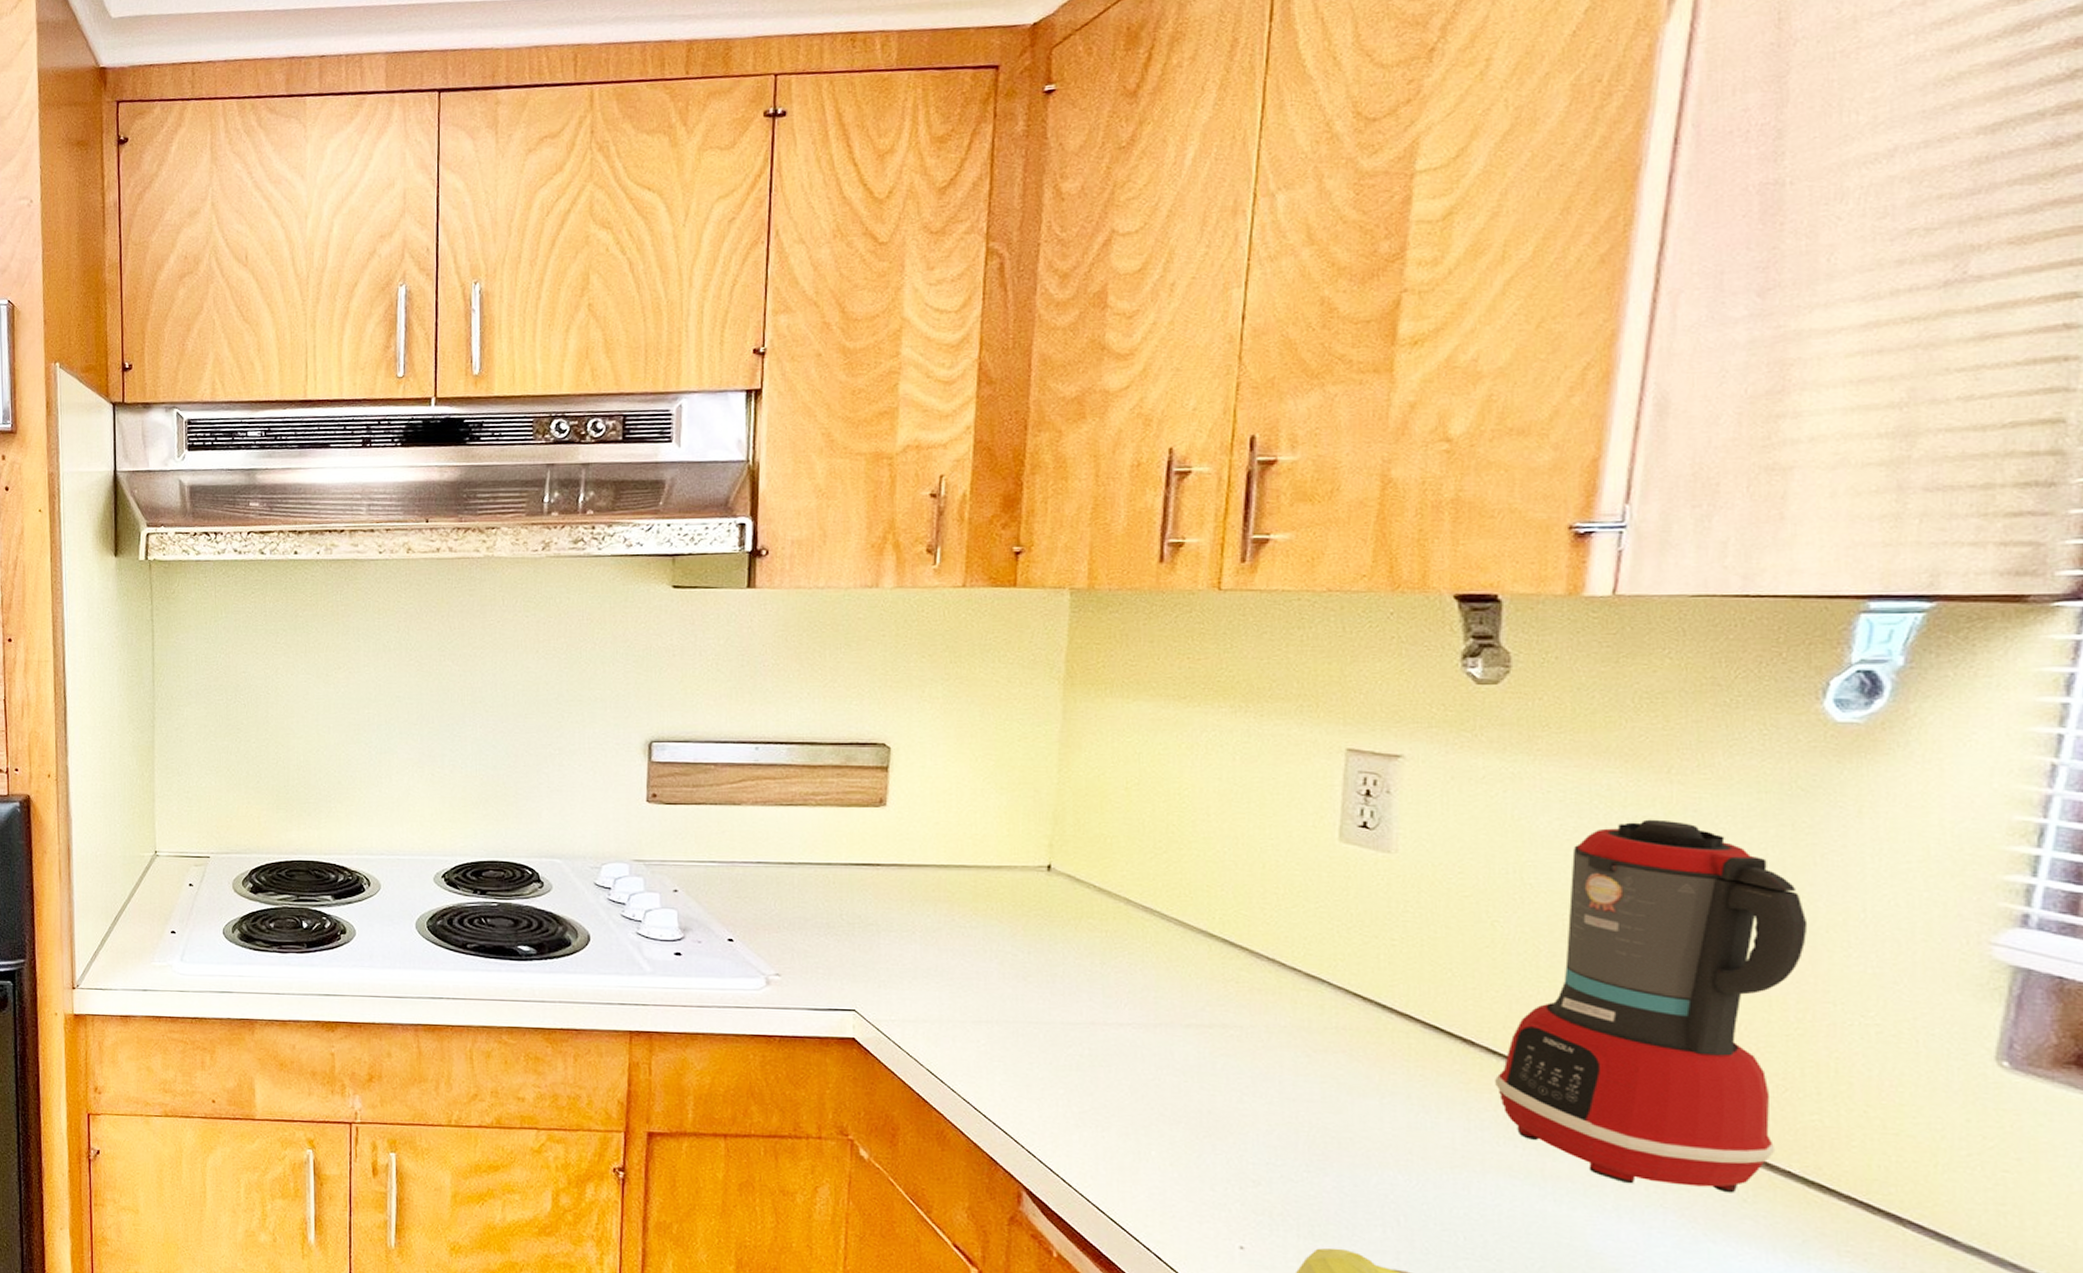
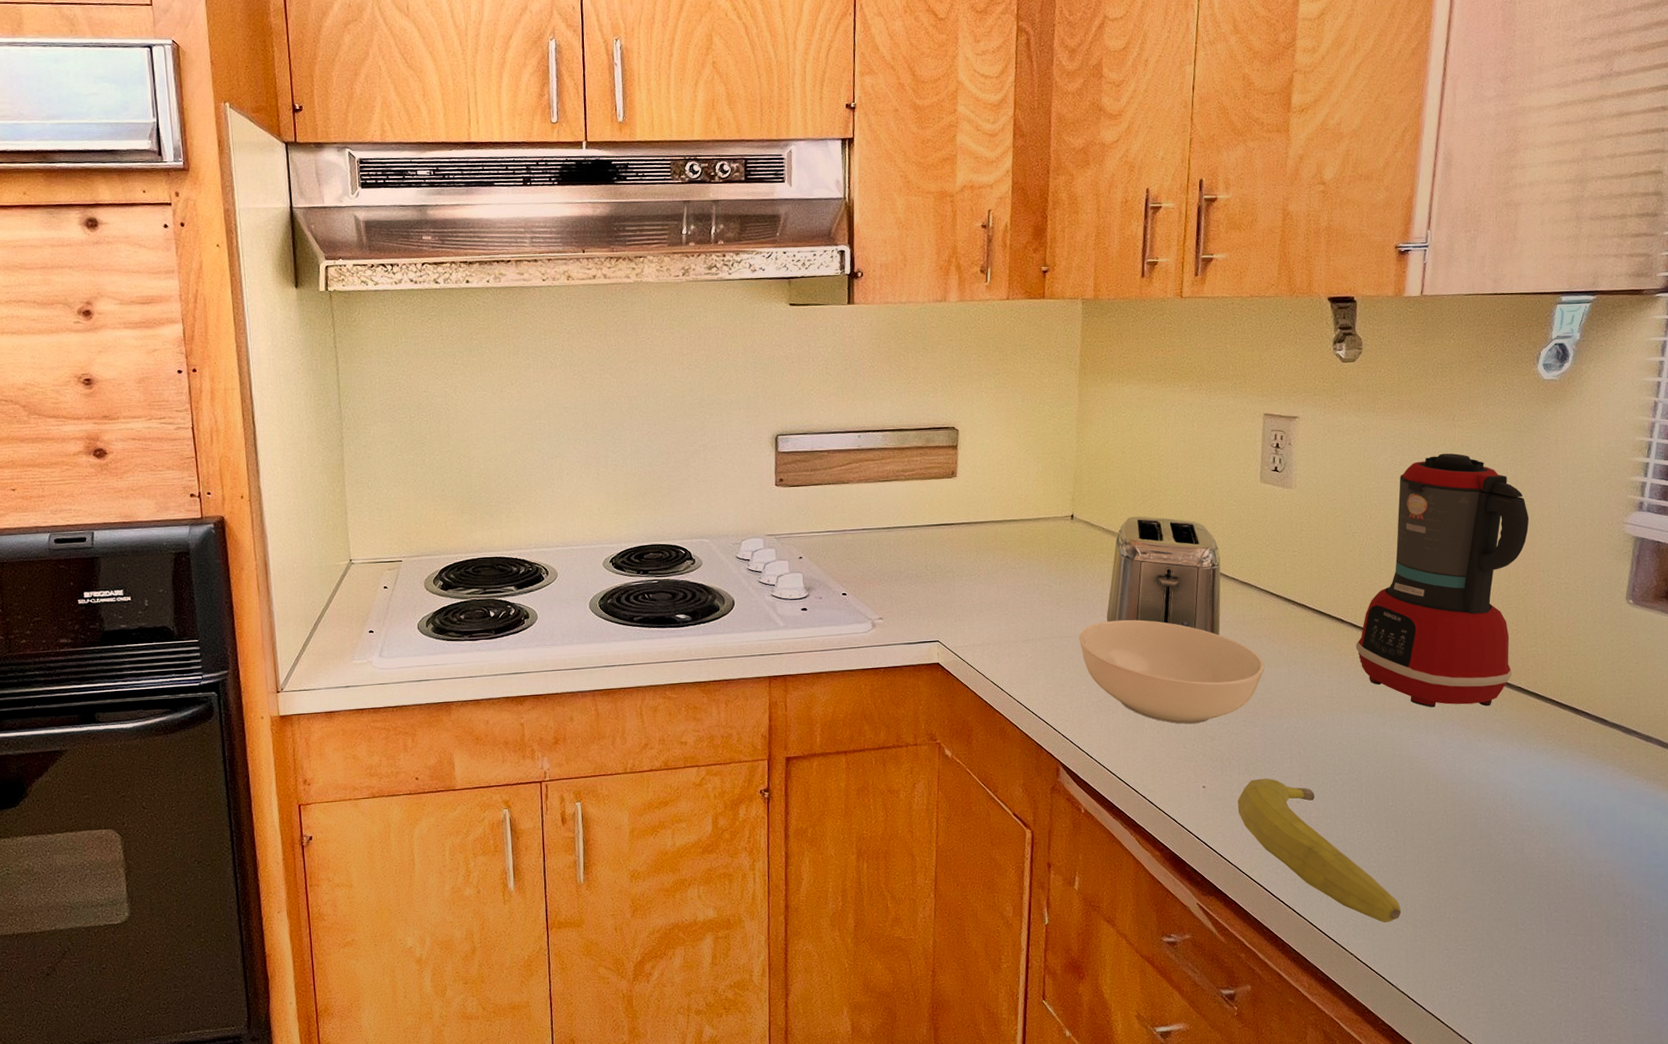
bowl: none [1056,1007,1343,1160] -> present [1079,619,1265,724]
toaster: none [1097,873,1274,1044] -> present [1107,516,1221,635]

